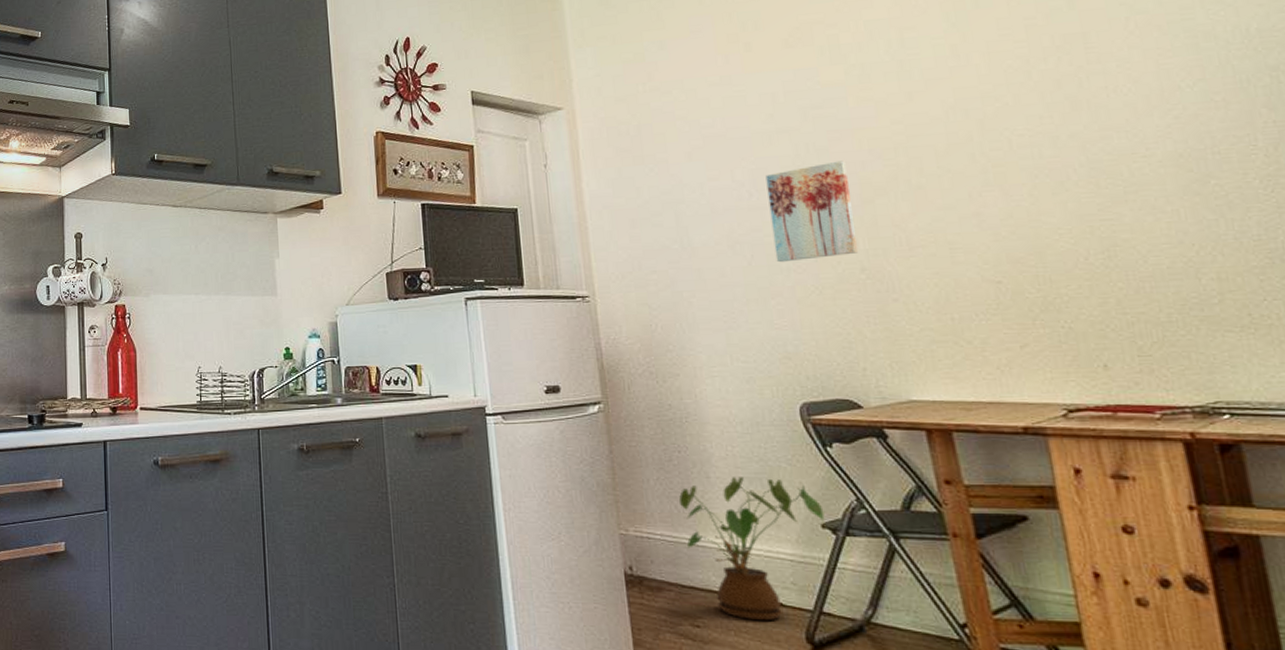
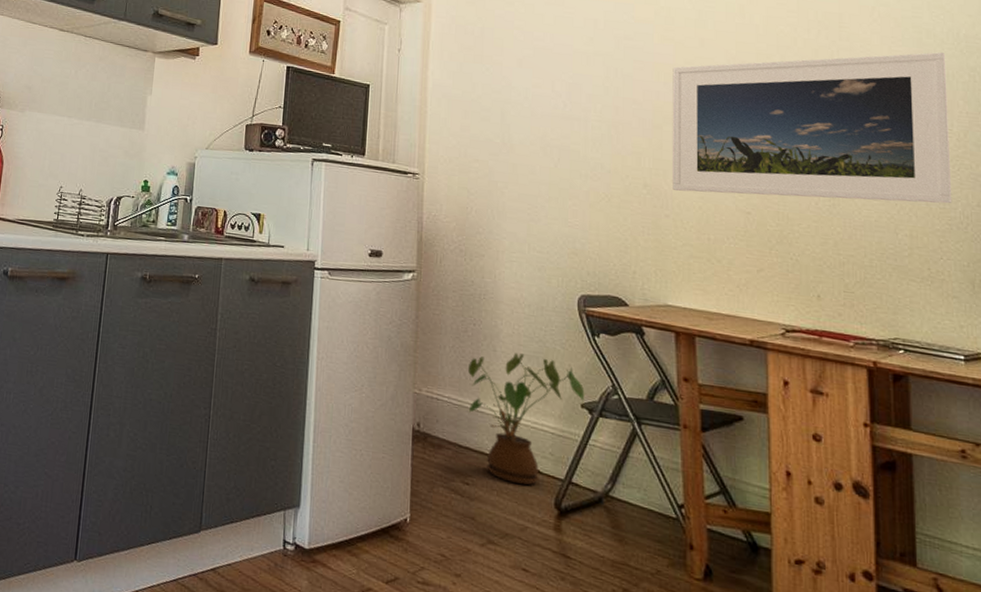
wall art: present [765,160,859,263] -> none [577,87,645,171]
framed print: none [877,54,1270,270] -> present [672,52,952,204]

